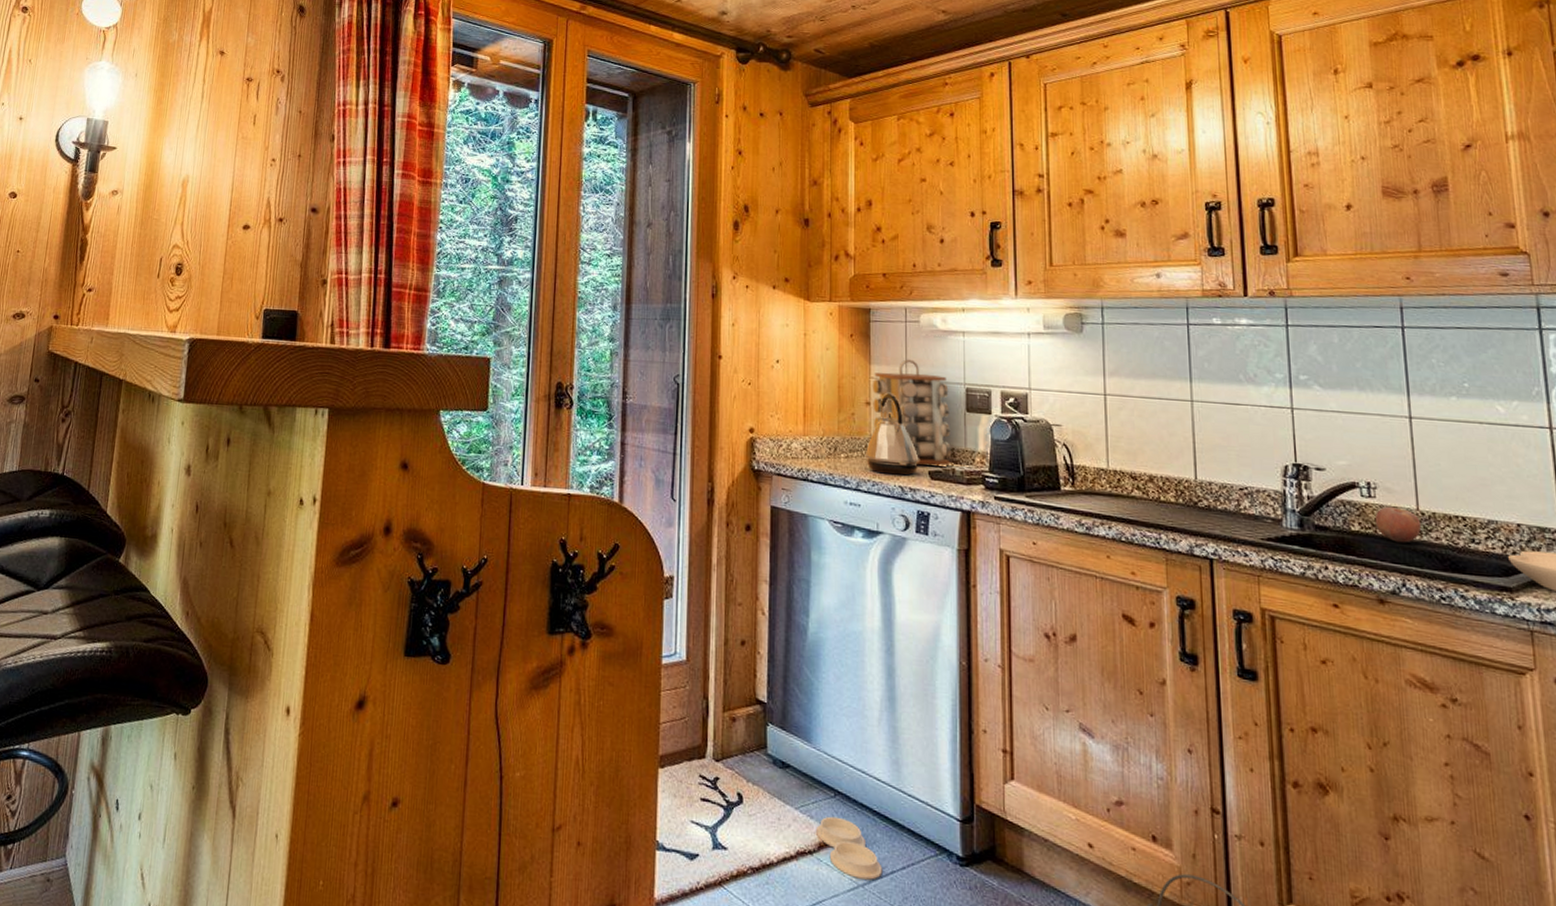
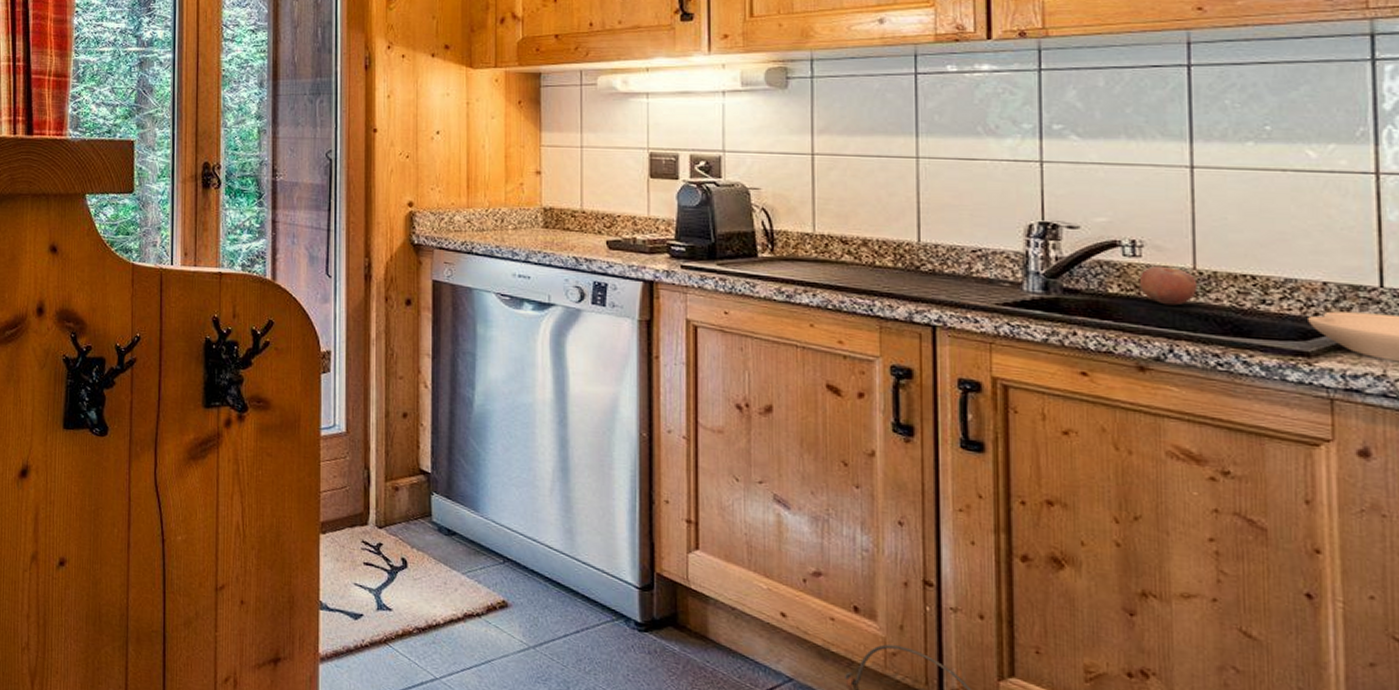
pet bowl: present [817,816,882,880] -> none [485,581,555,642]
kettle: present [864,393,919,476] -> none [535,161,596,246]
spice rack: present [873,359,951,467] -> none [544,125,632,236]

